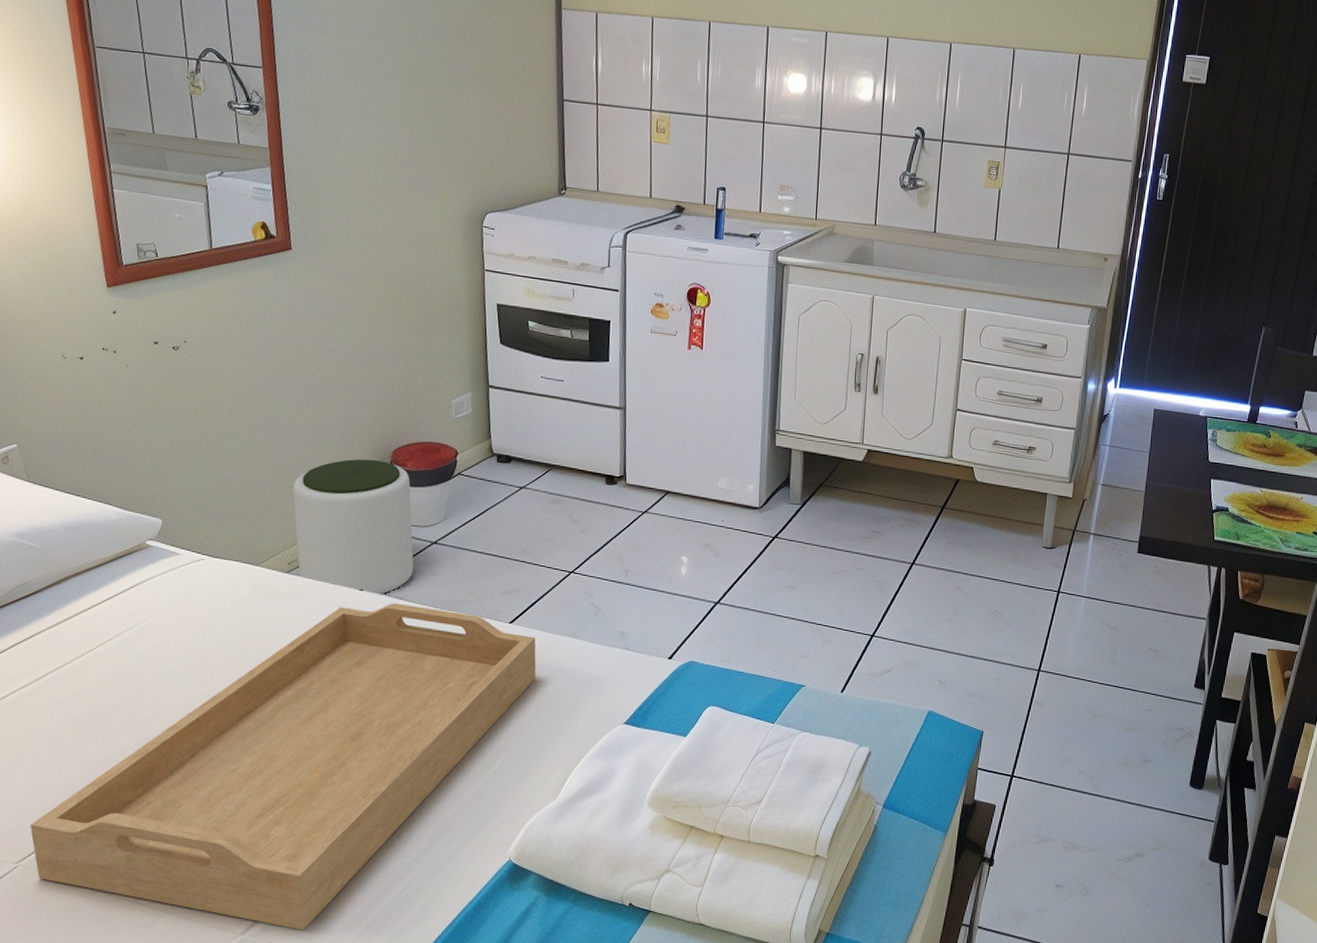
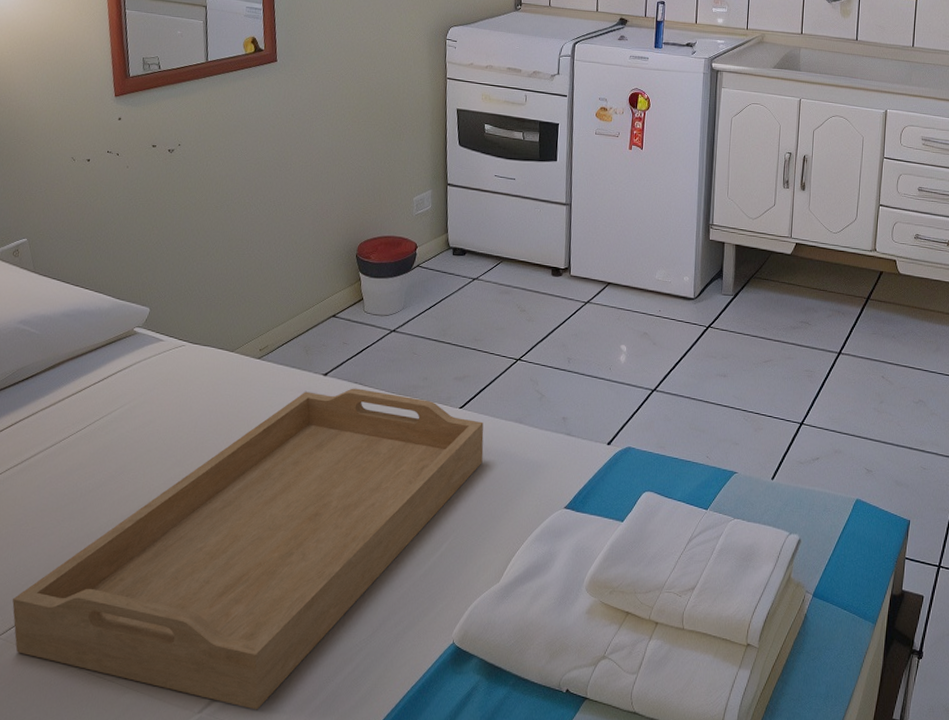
plant pot: present [292,459,414,596] -> none [267,252,374,381]

